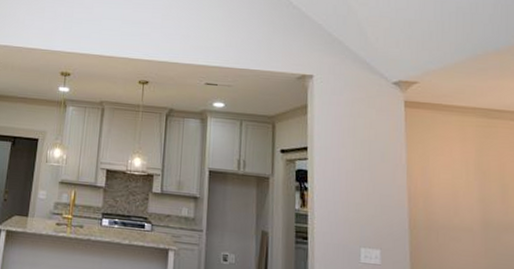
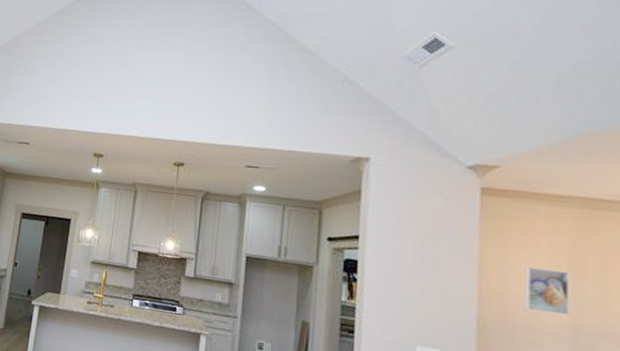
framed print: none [443,170,480,213] -> present [524,266,570,316]

